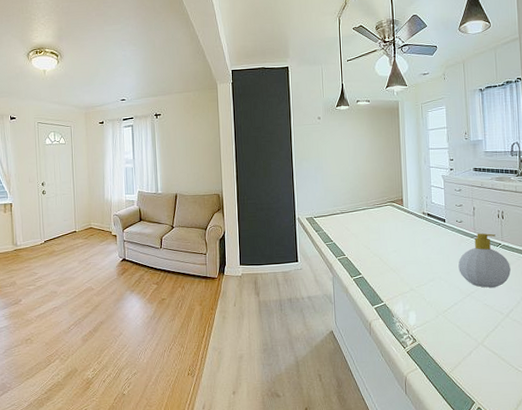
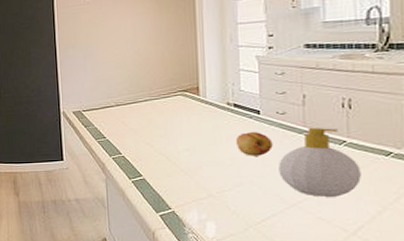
fruit: none [429,236,454,256] -> present [235,132,273,156]

